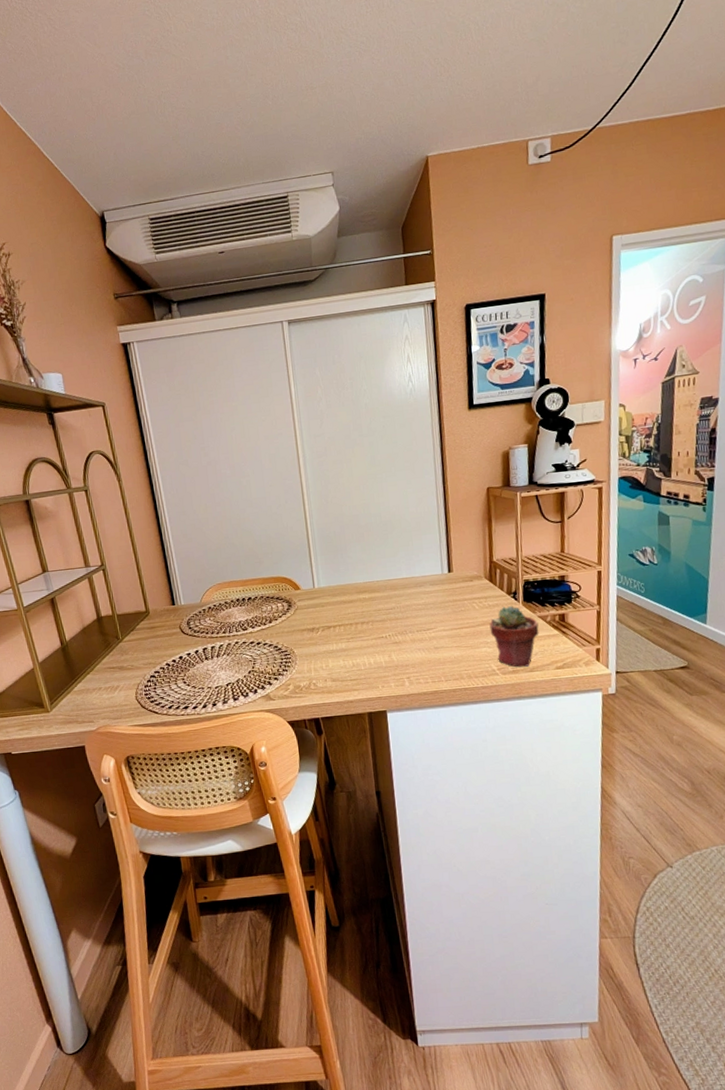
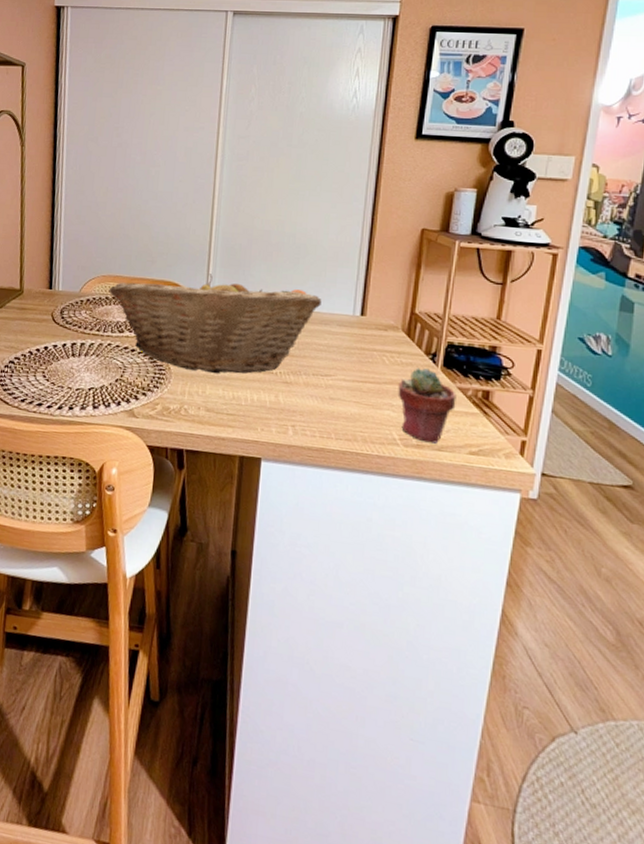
fruit basket: none [226,561,414,650] -> present [109,273,322,374]

